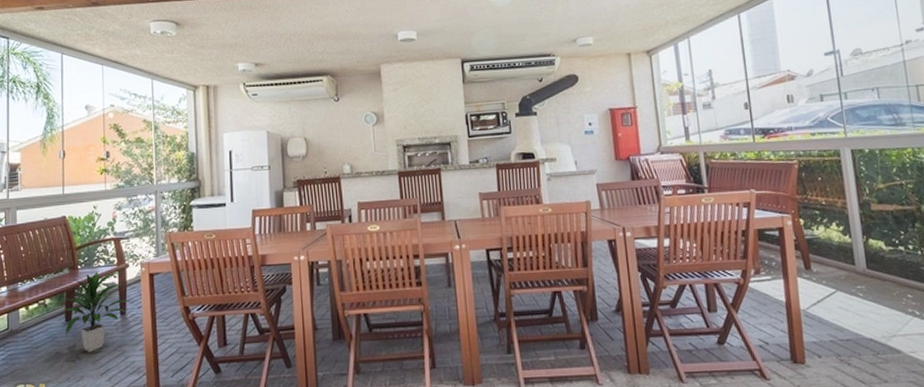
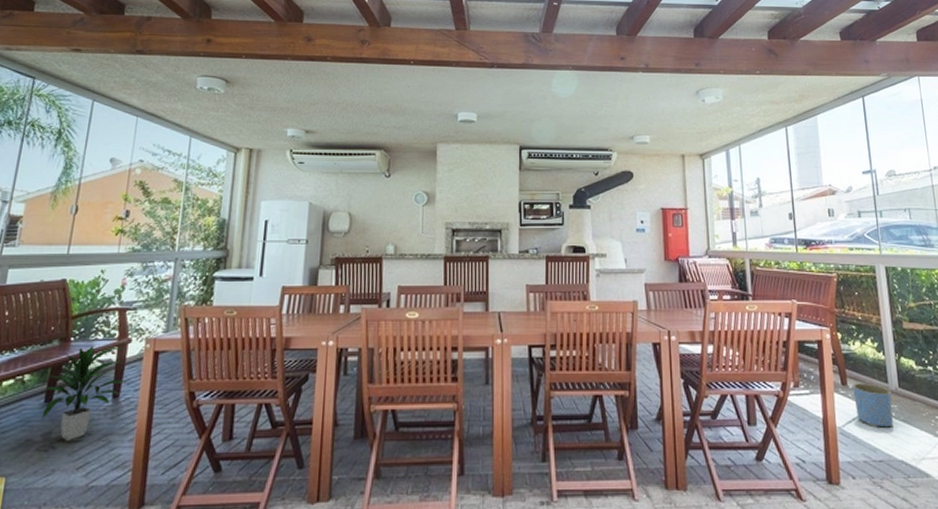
planter: none [817,266,861,309] -> present [853,383,893,428]

